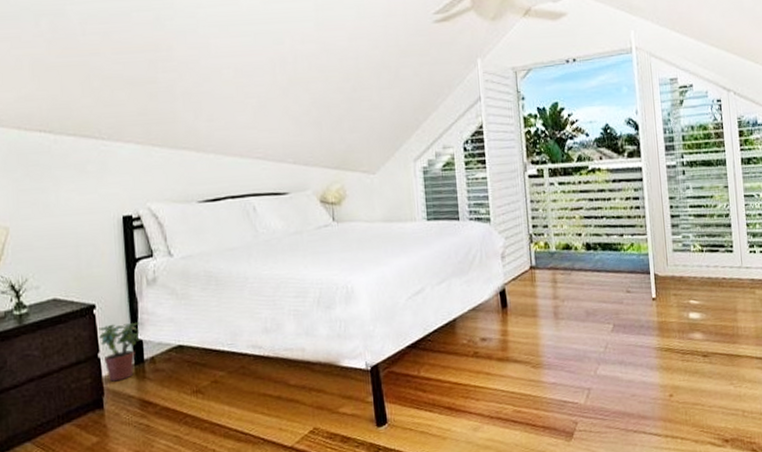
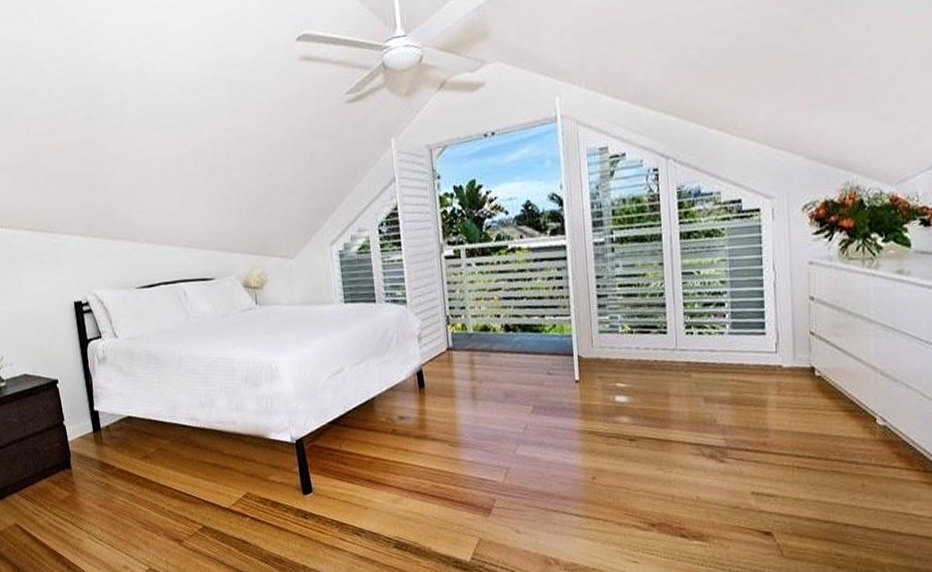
potted plant: present [97,322,141,382] -> none [61,395,97,446]

